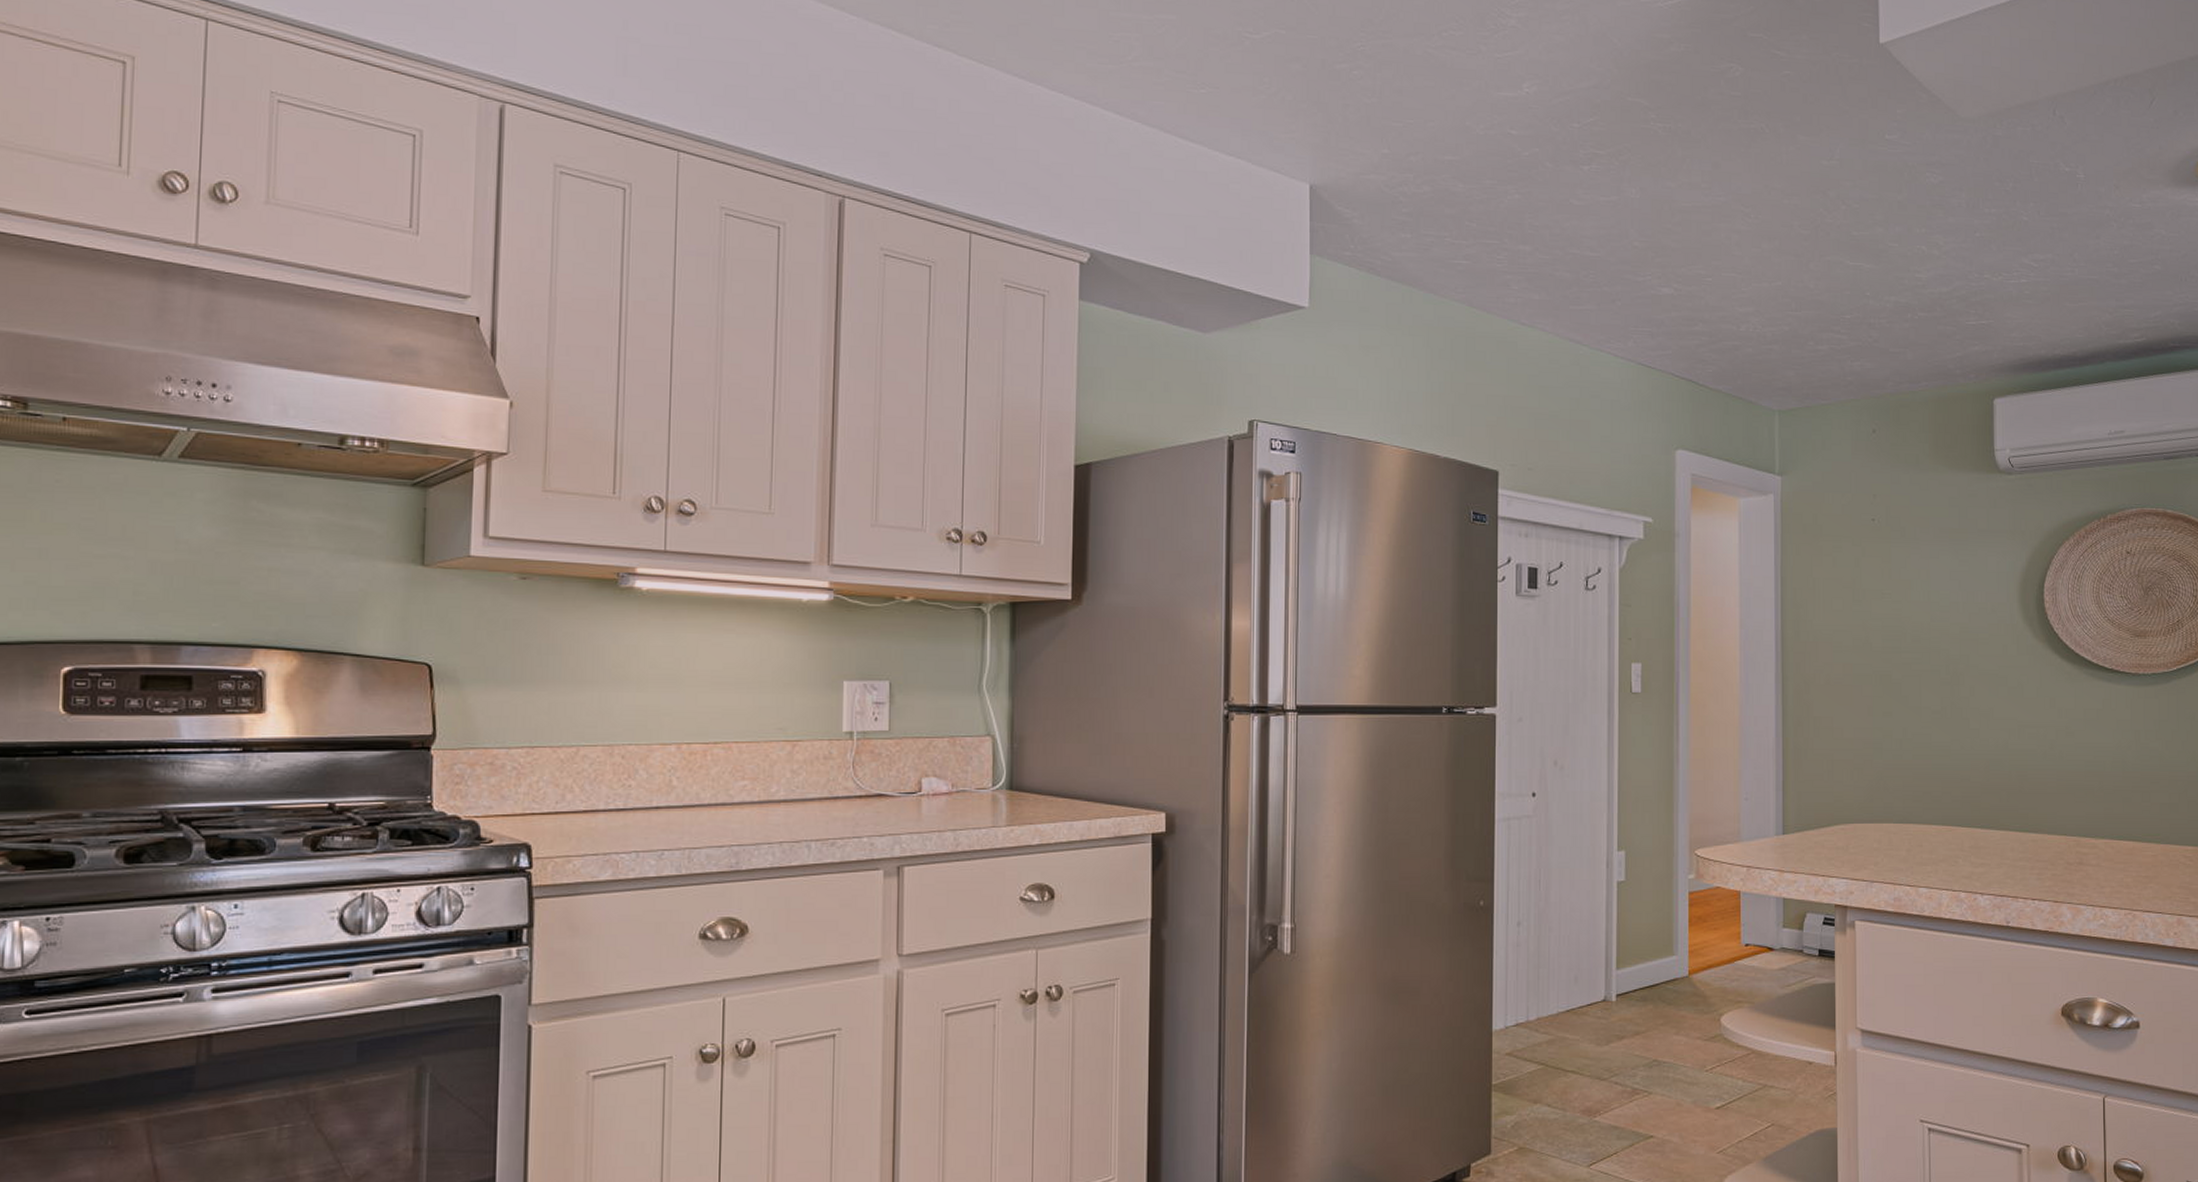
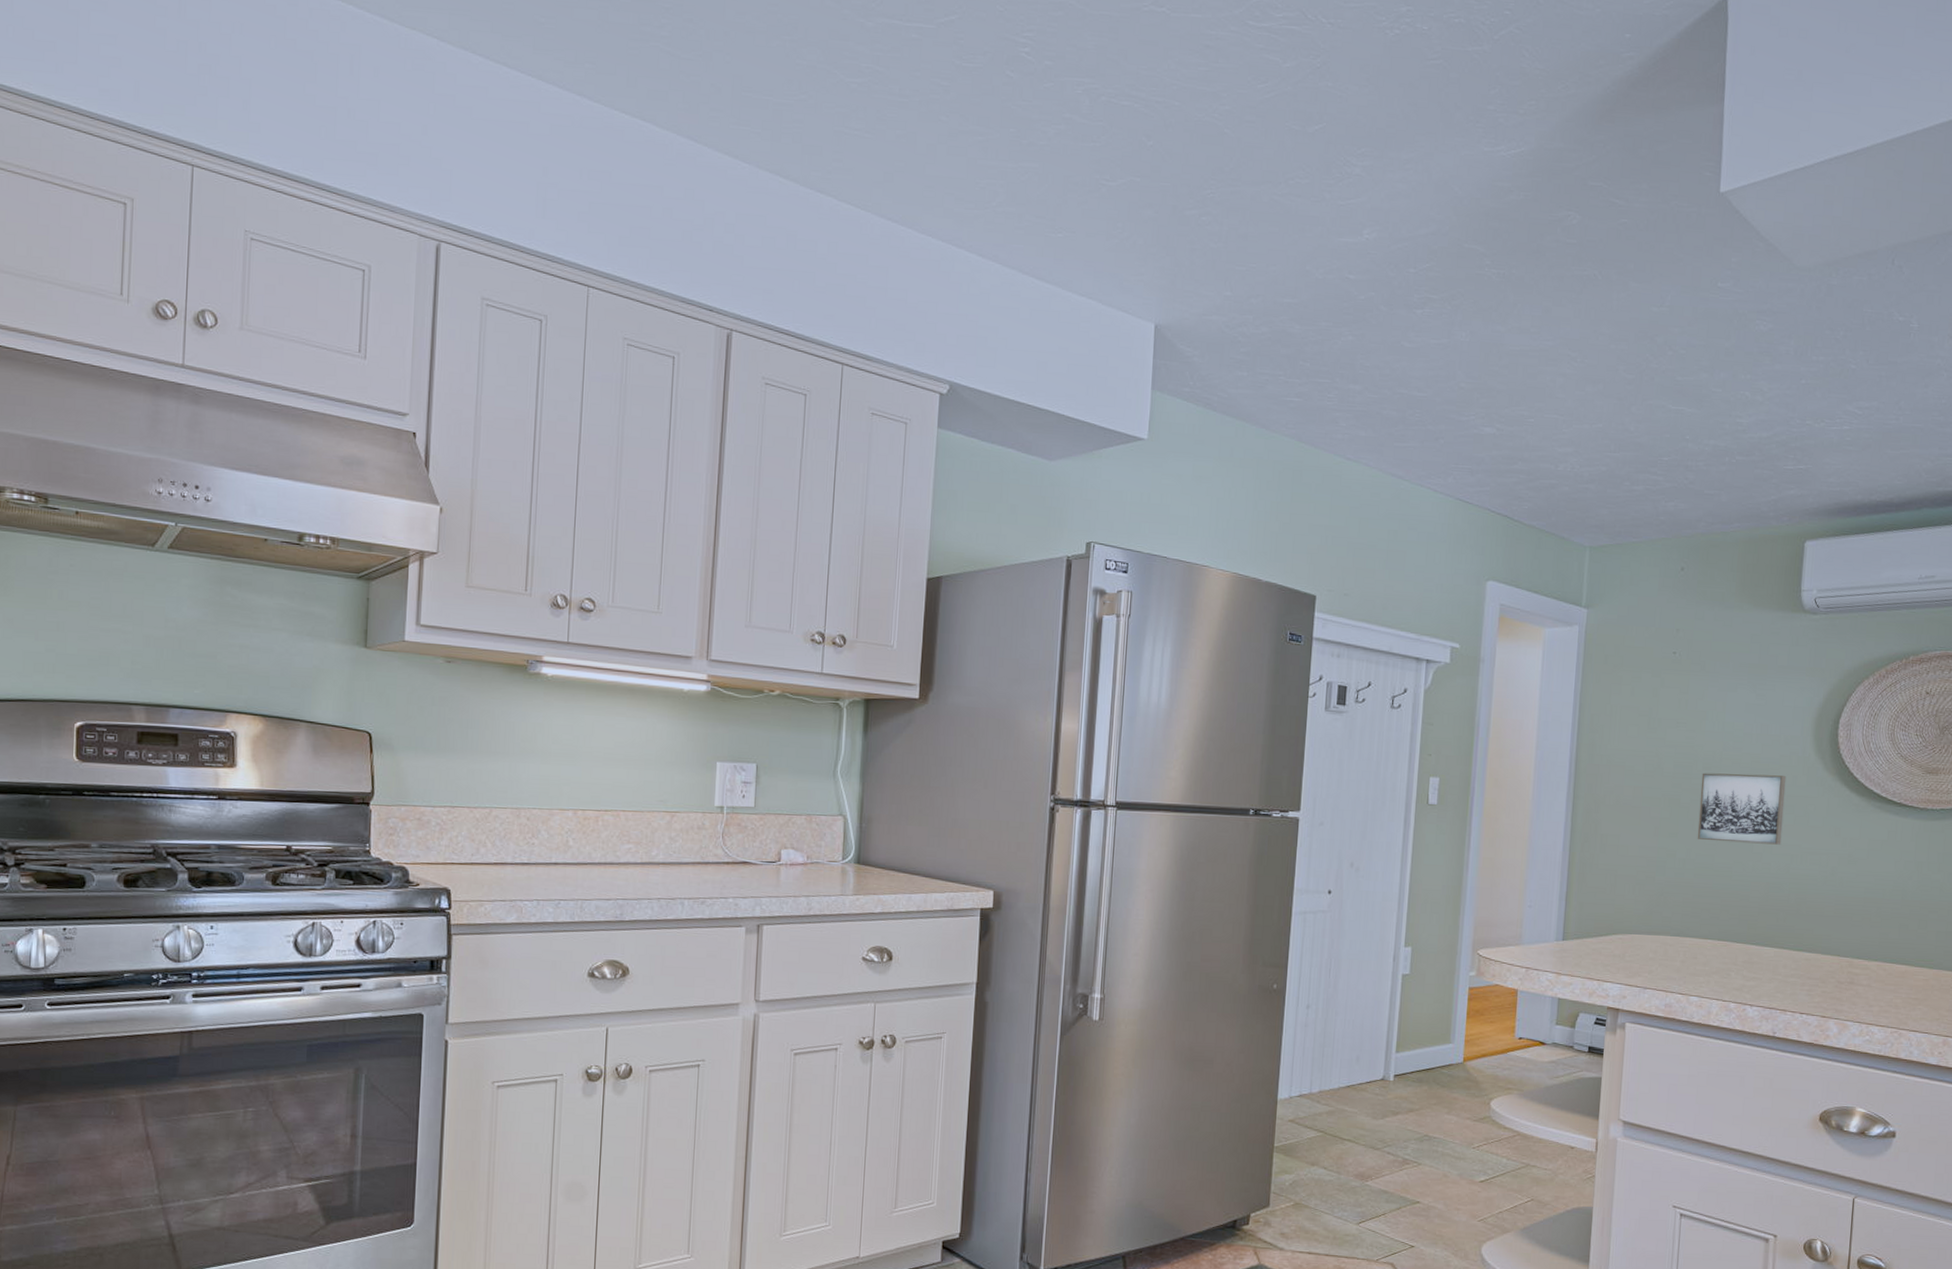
wall art: none [1911,644,1997,719] -> present [1697,772,1787,845]

